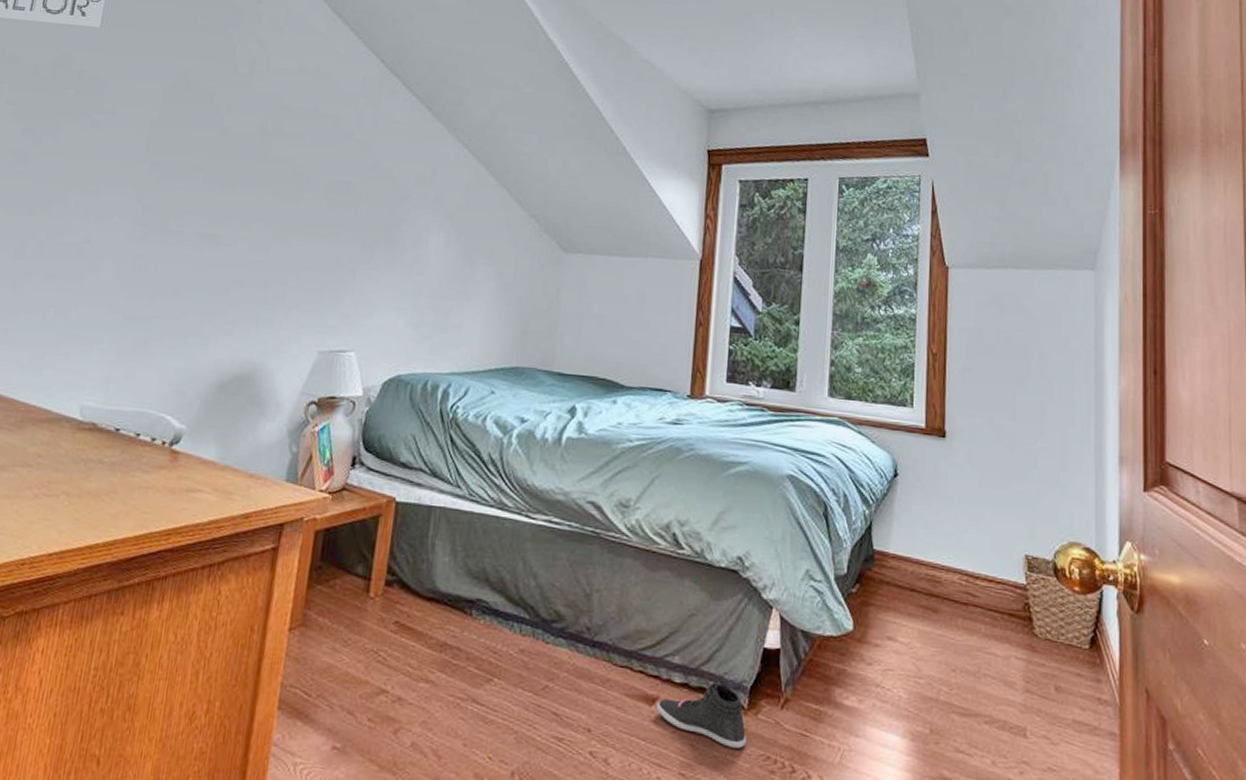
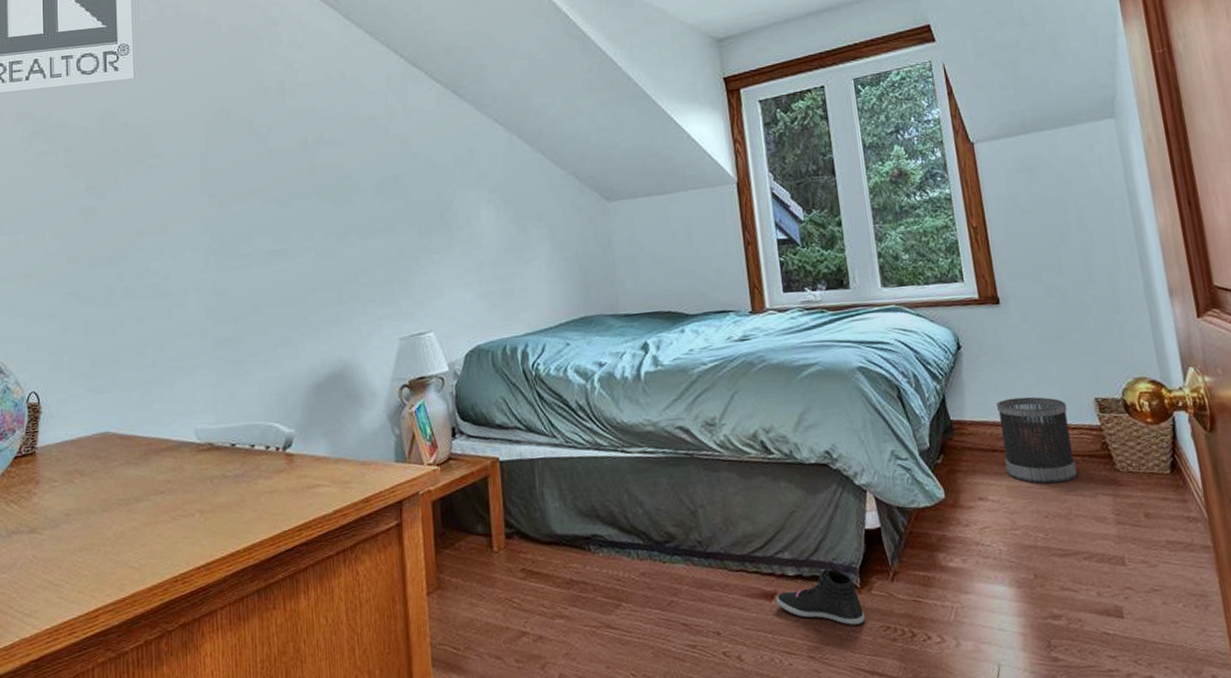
wastebasket: none [921,538,995,638] -> present [997,396,1077,484]

